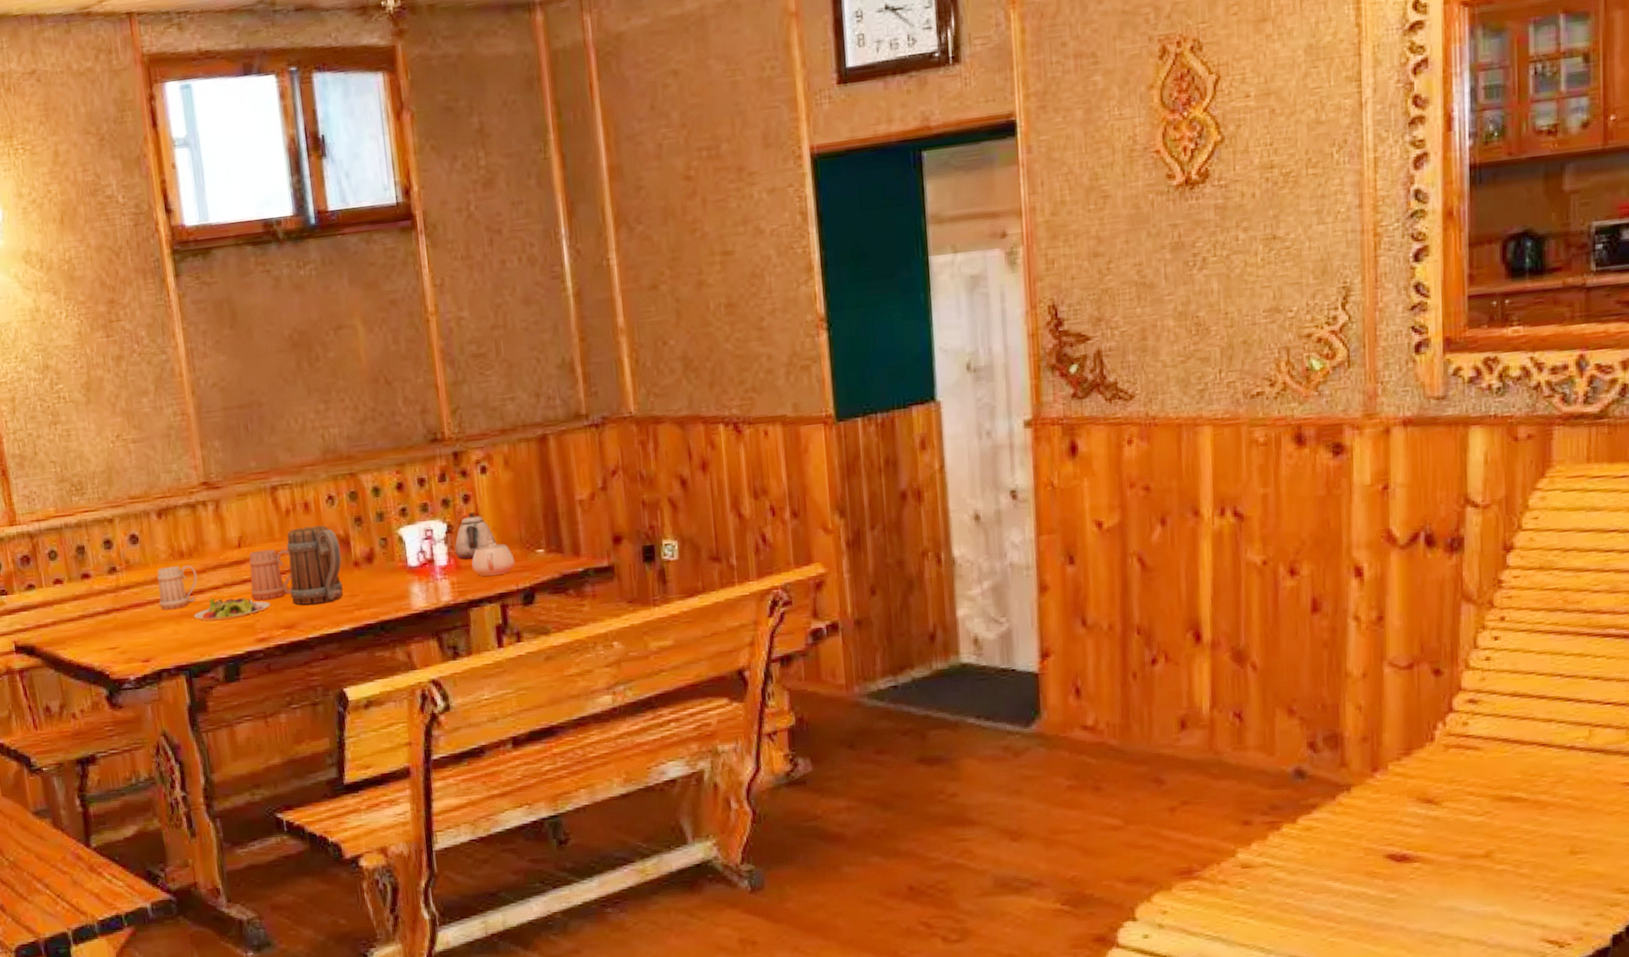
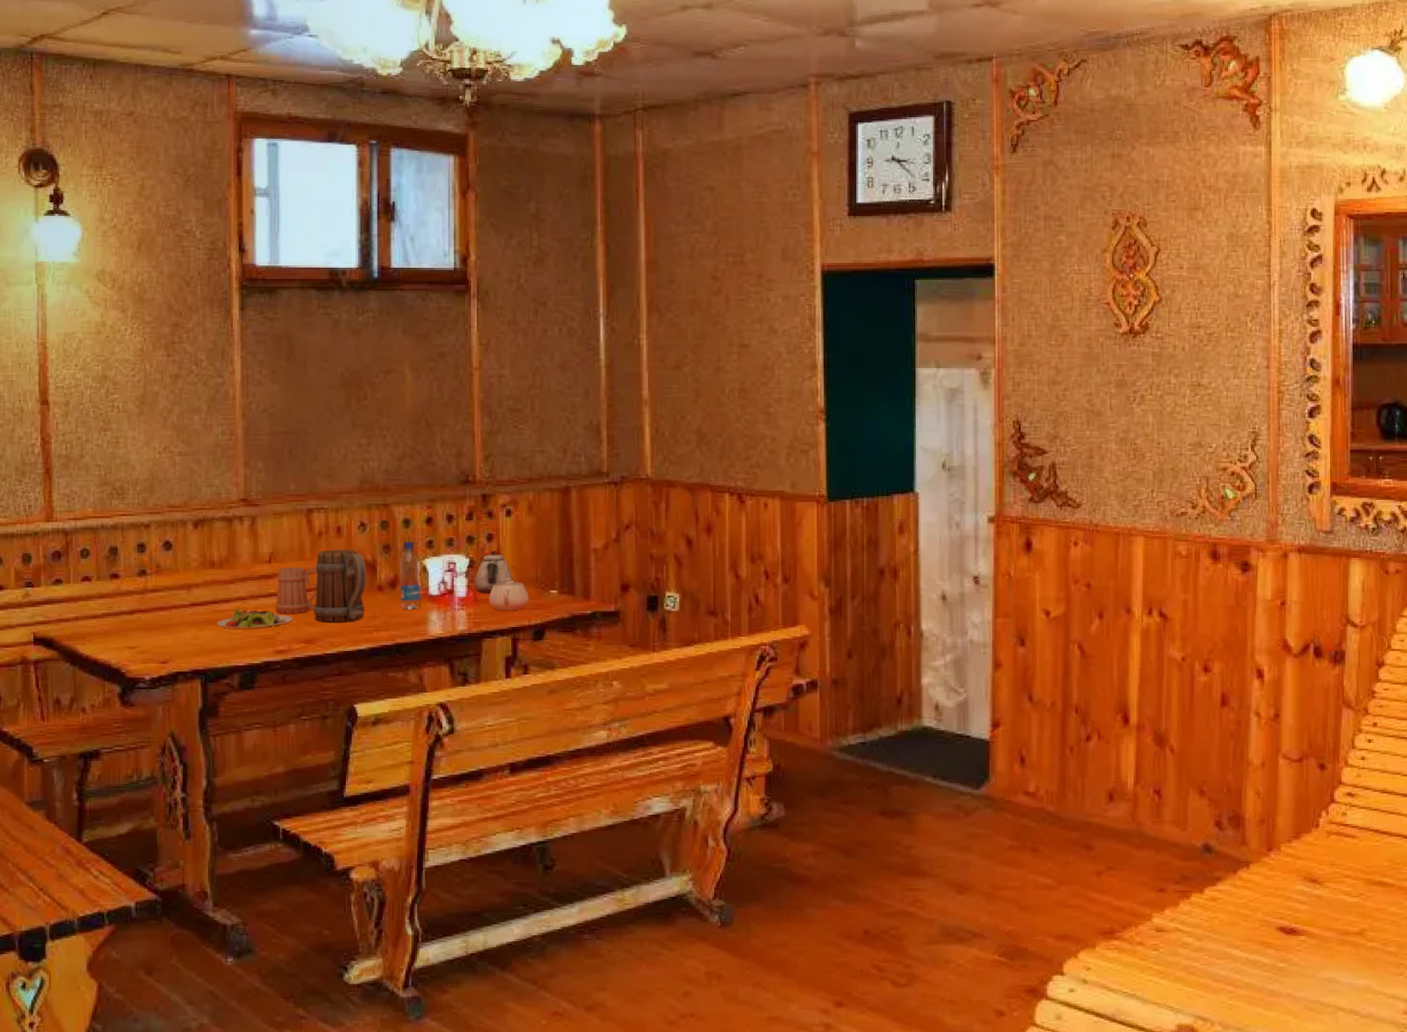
beer mug: present [157,565,198,611] -> none [185,574,225,617]
bottle: none [373,511,402,586] -> present [399,542,422,611]

